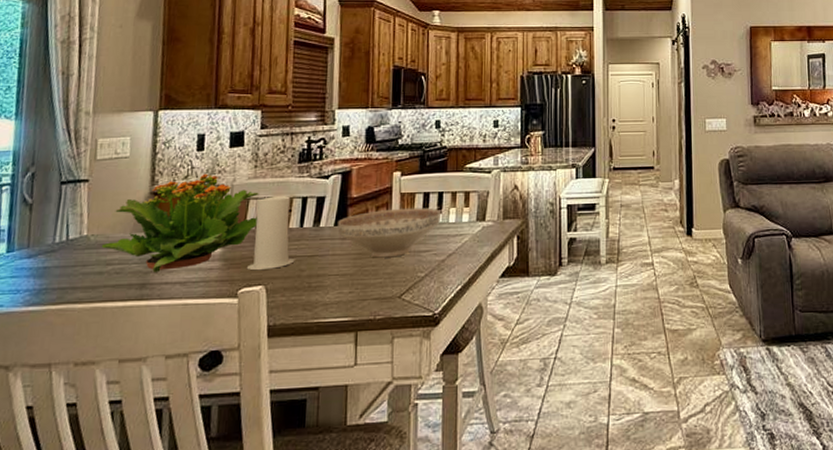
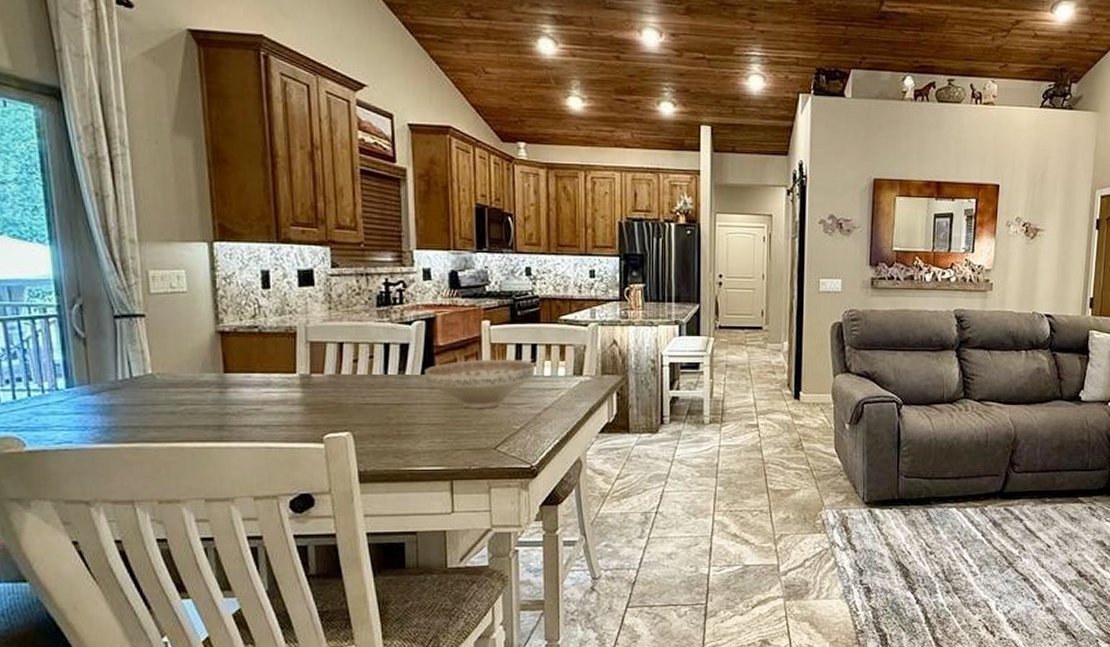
potted flower: present [101,173,259,273] -> none [169,313,337,415]
candle: present [246,195,295,271] -> none [330,340,382,417]

